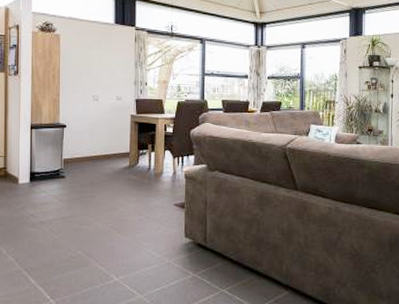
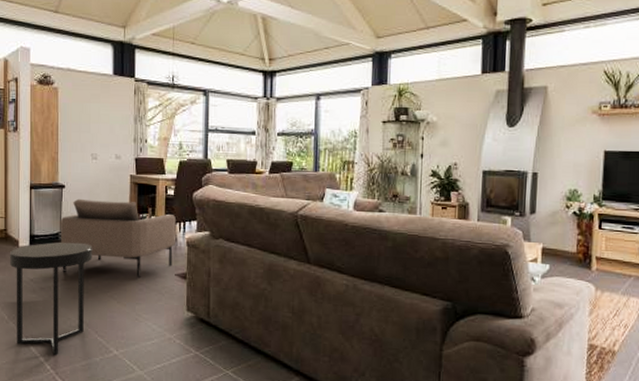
side table: none [8,178,94,285] -> present [9,242,93,355]
armchair: none [61,137,174,209] -> present [60,198,176,279]

